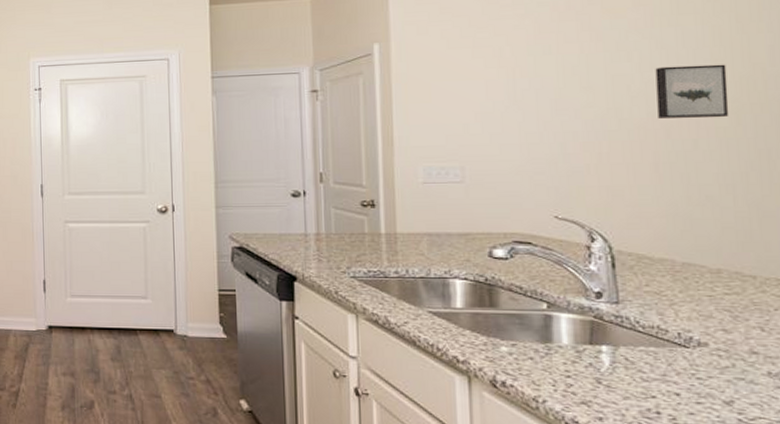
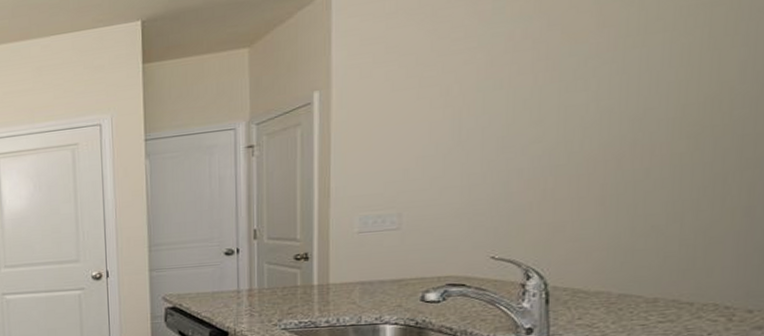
wall art: present [655,64,730,119] -> none [610,85,691,149]

